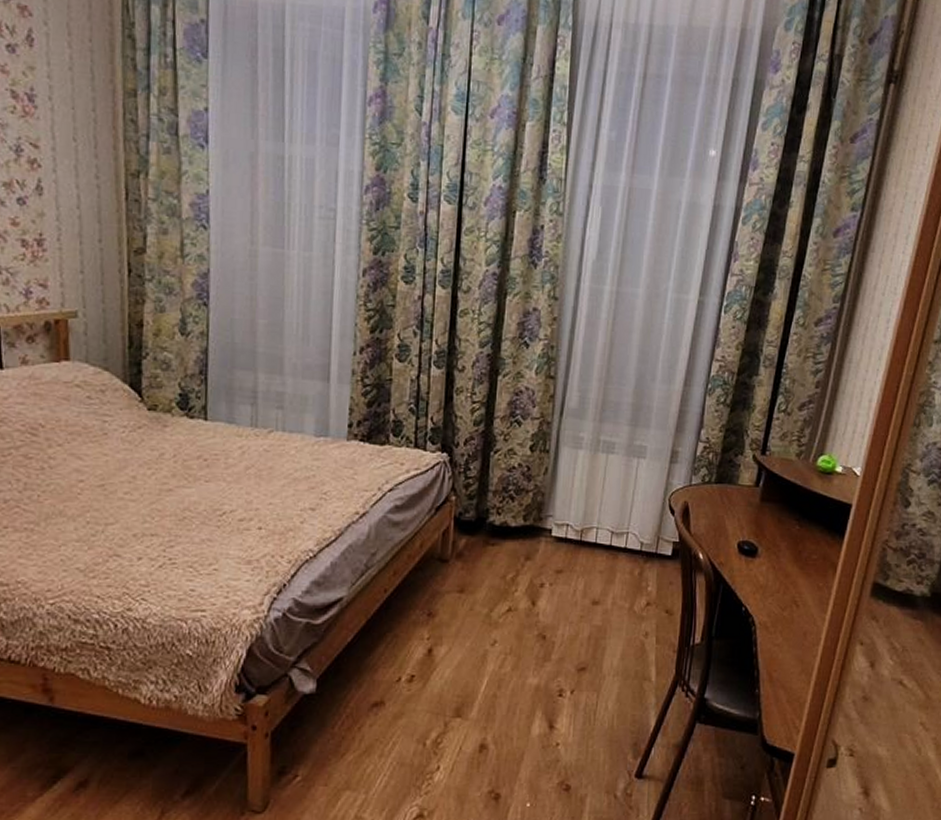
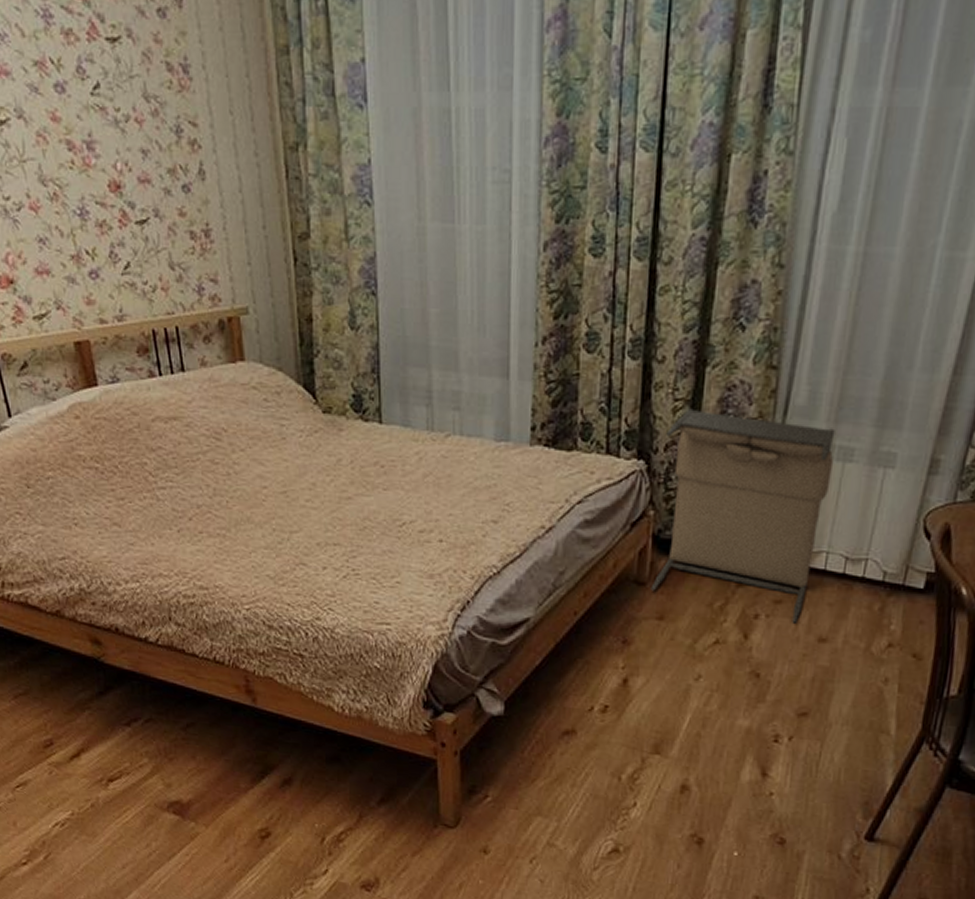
laundry hamper: none [452,409,600,590] -> present [650,408,835,623]

